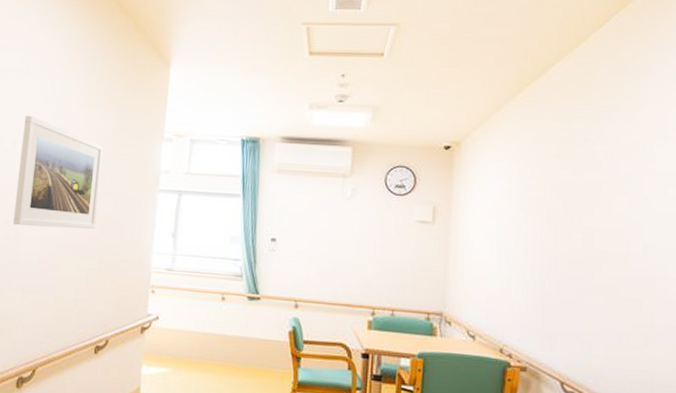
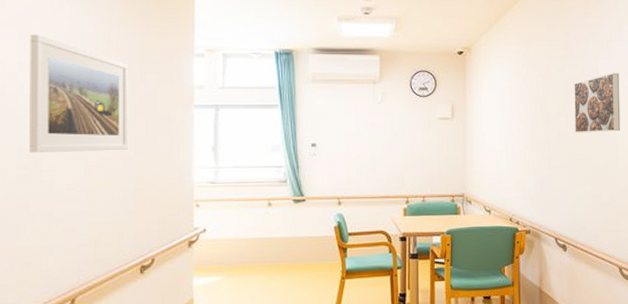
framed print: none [594,180,661,256] -> present [574,73,621,133]

